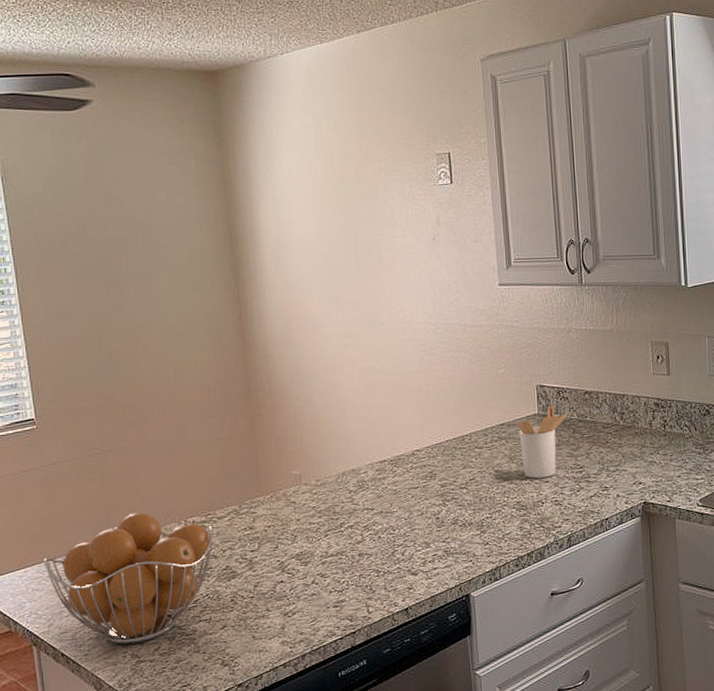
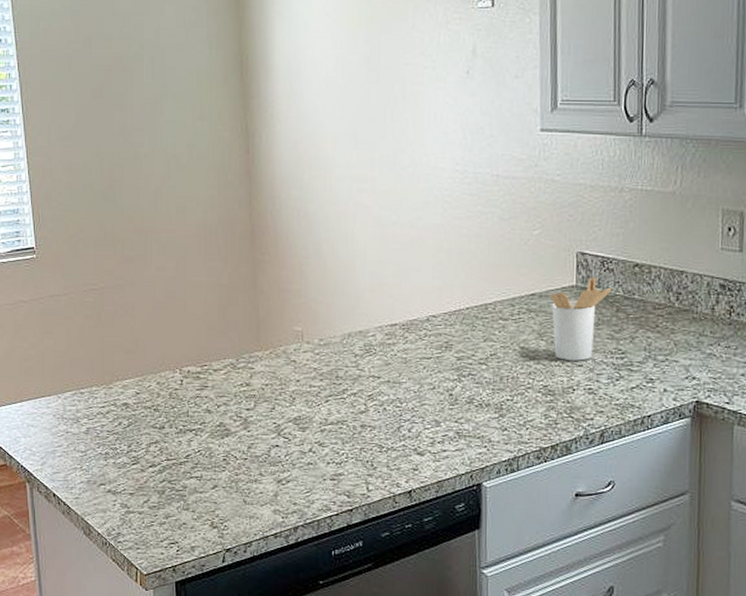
fruit basket: present [43,512,213,644] -> none [38,356,208,492]

